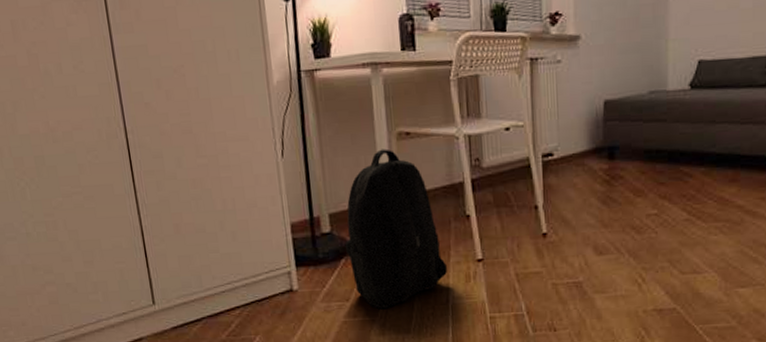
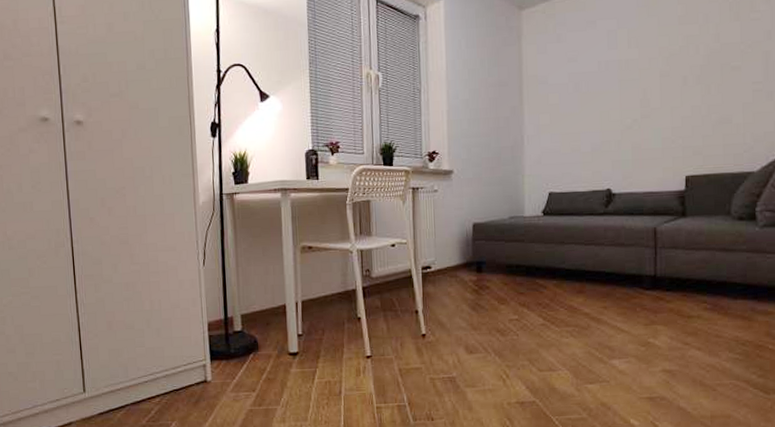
backpack: present [344,148,448,310] -> none [253,260,342,399]

